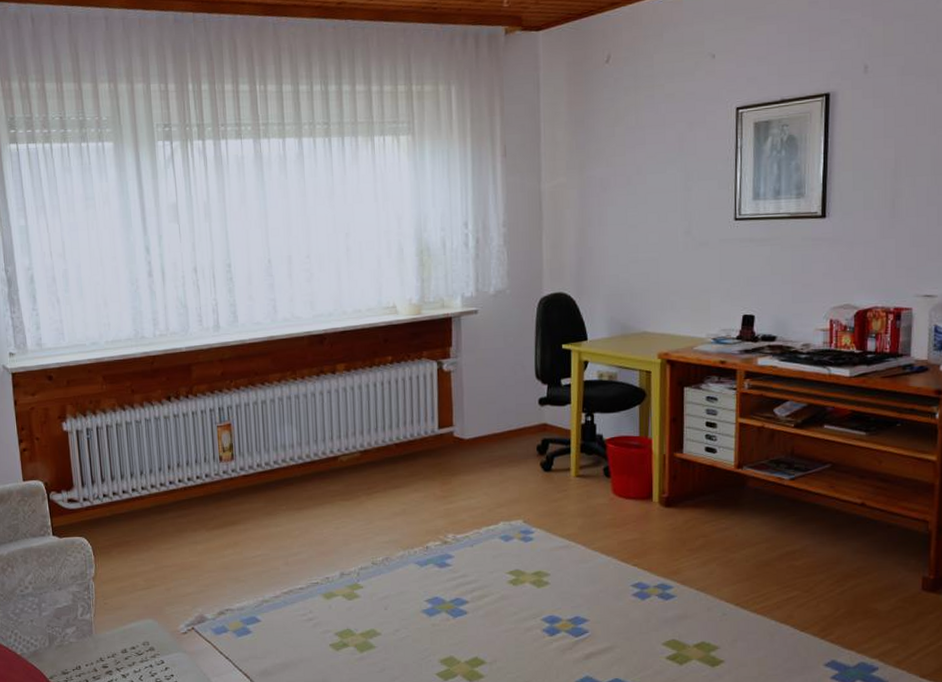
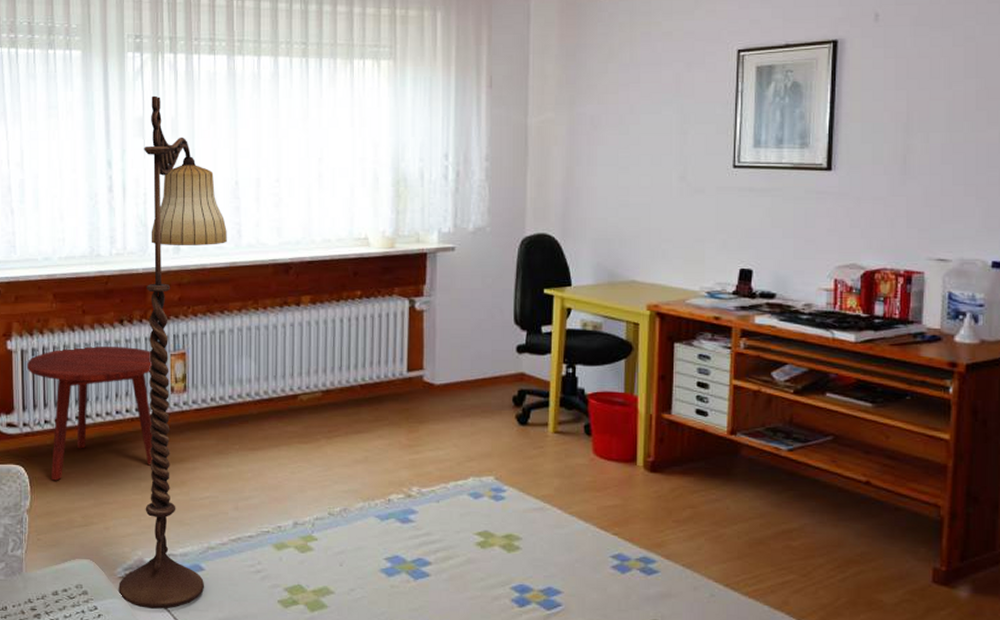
side table: none [82,421,206,549] -> present [26,346,153,481]
floor lamp: none [179,181,264,660] -> present [118,95,227,610]

